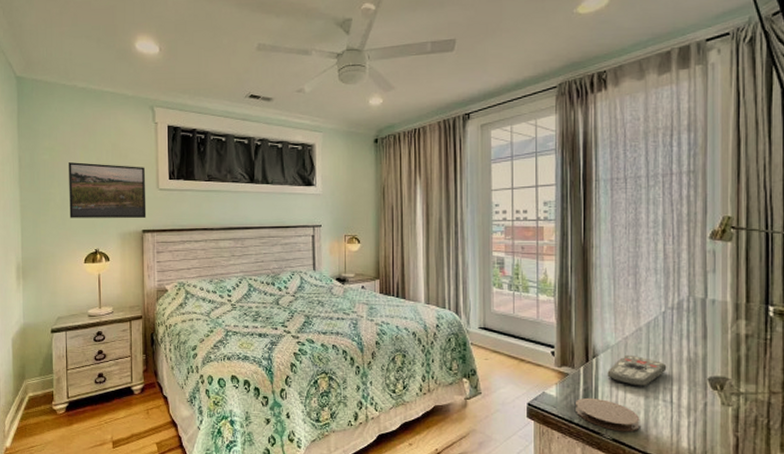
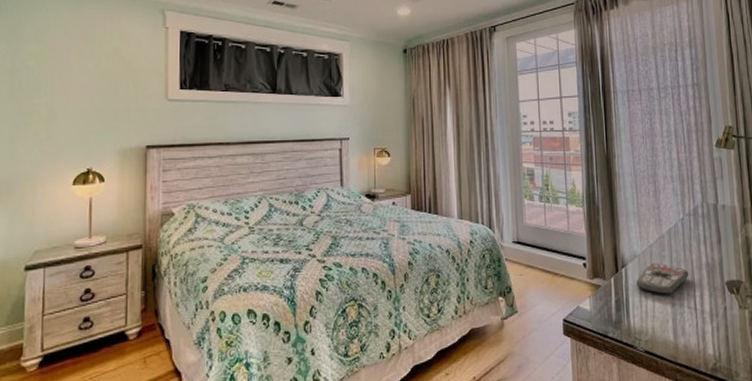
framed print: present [69,162,147,218] -> none [57,69,152,133]
coaster: present [576,397,640,432] -> none [609,309,670,343]

